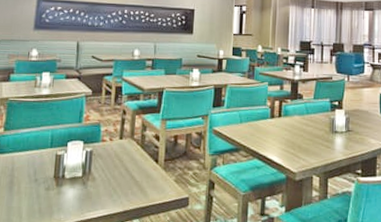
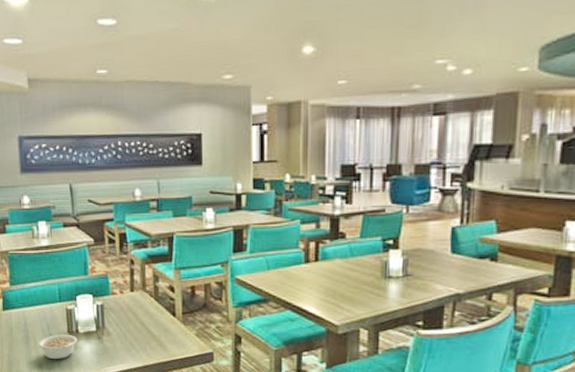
legume: none [21,180,63,205] -> present [38,335,78,359]

